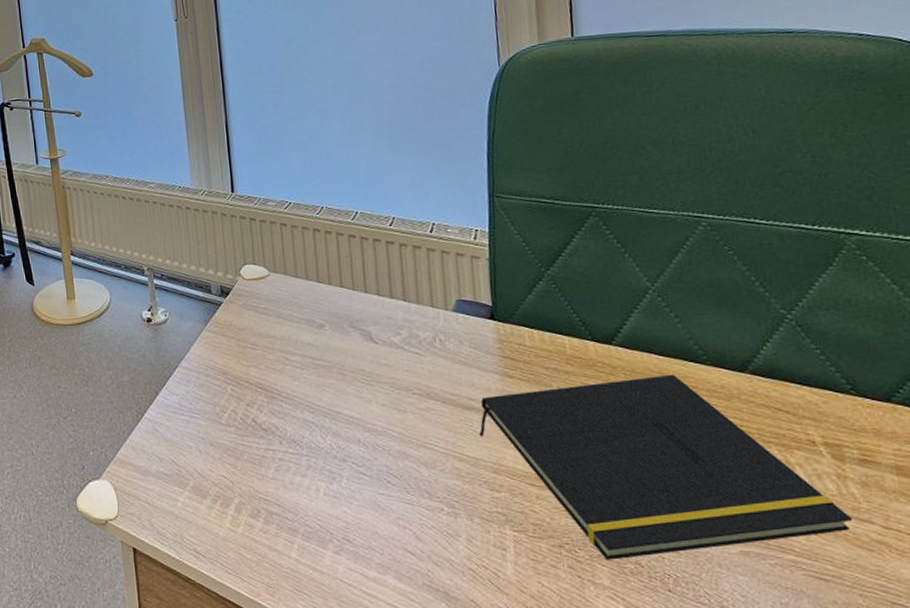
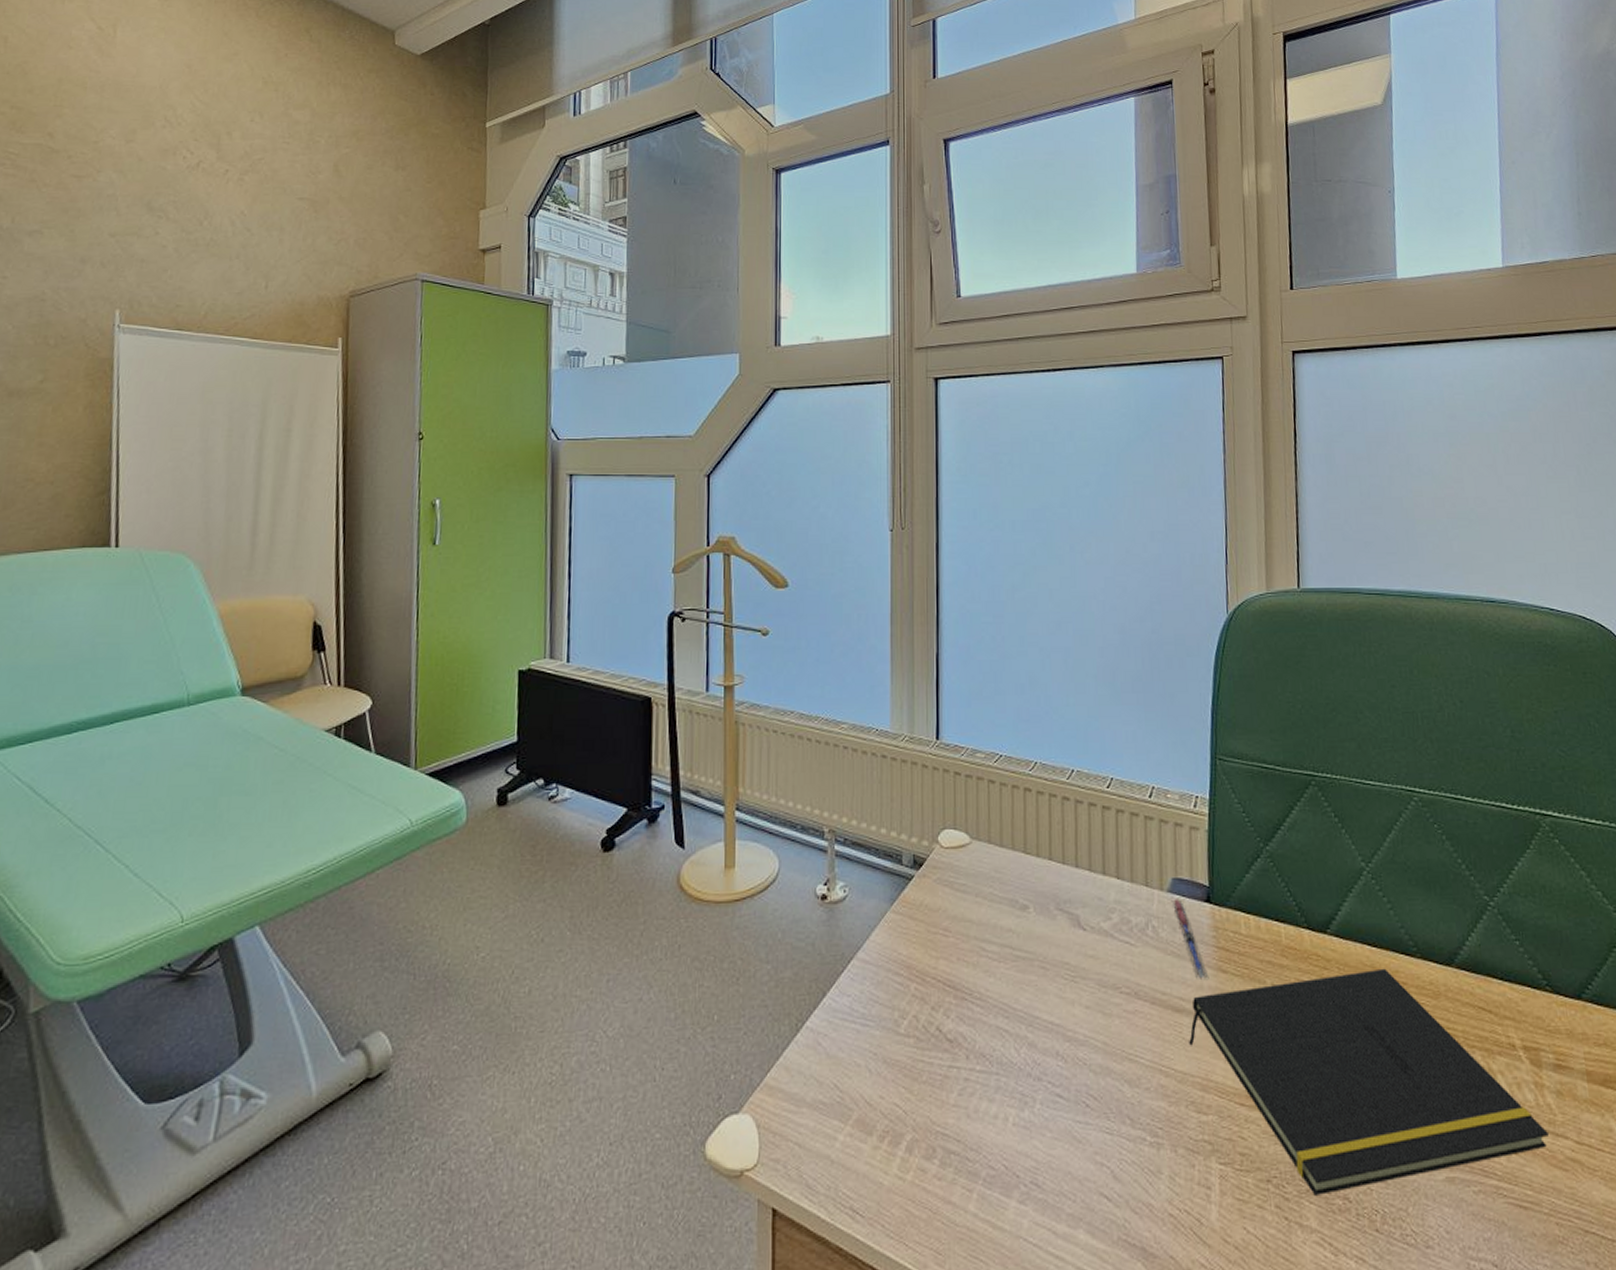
pen: none [456,317,495,383] -> present [1171,899,1208,979]

